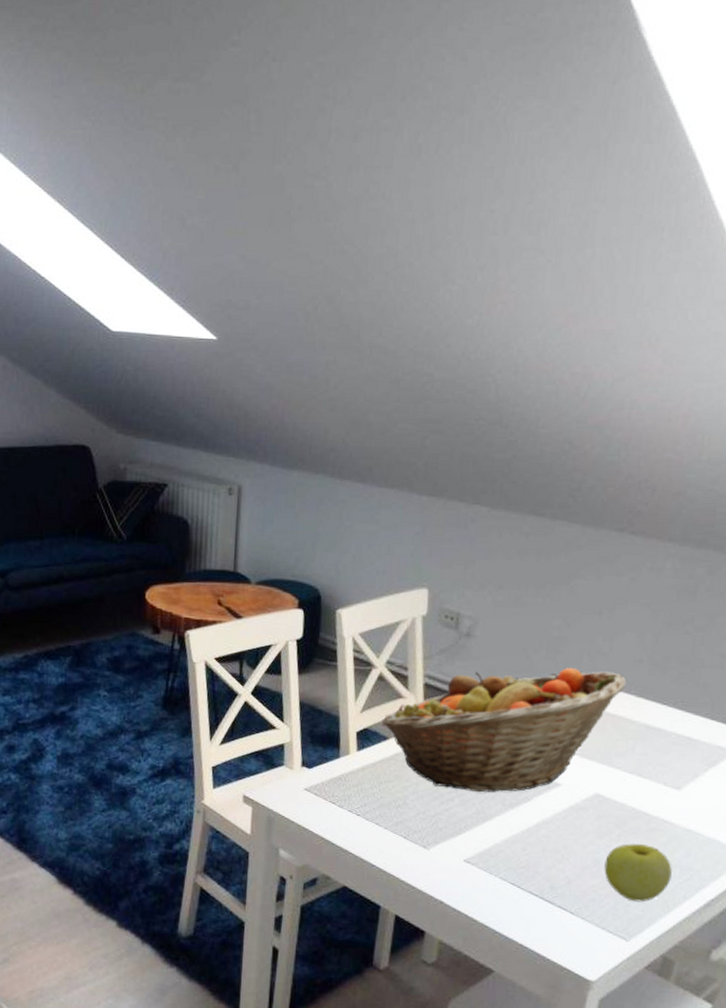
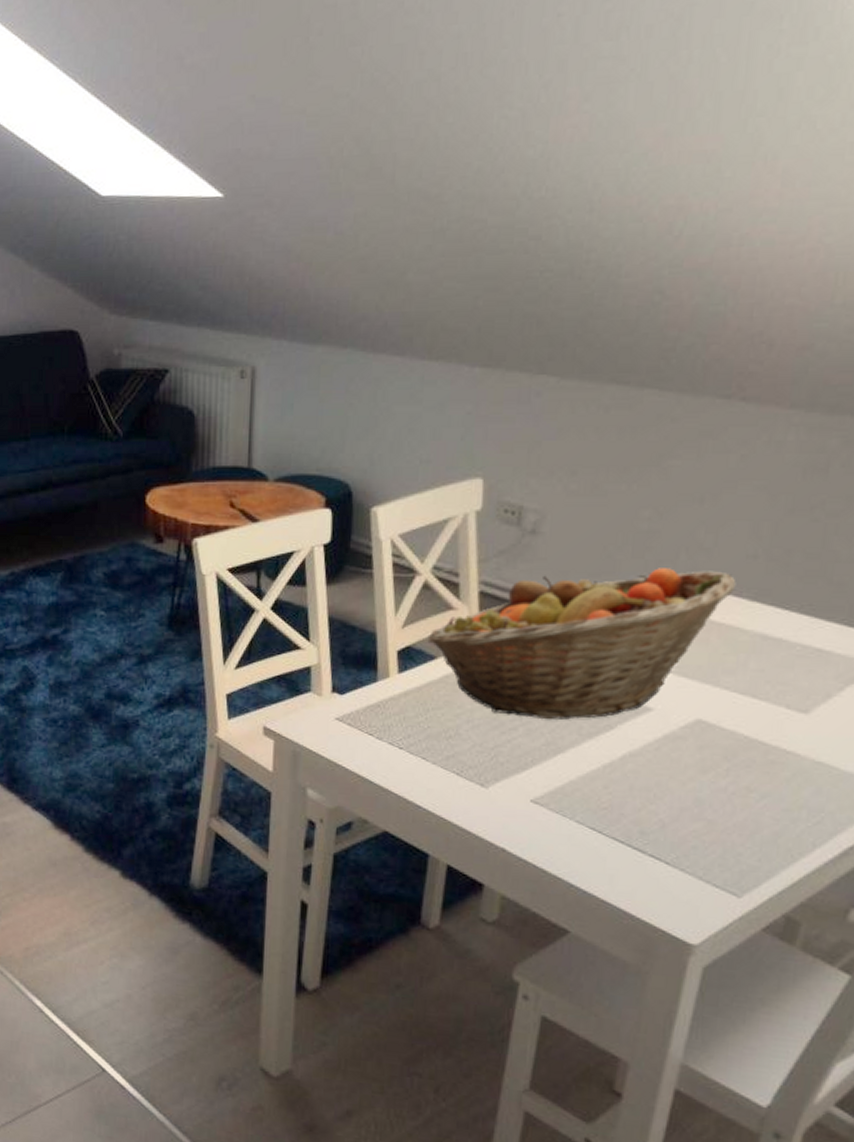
apple: present [604,843,672,902] -> none [708,779,797,851]

